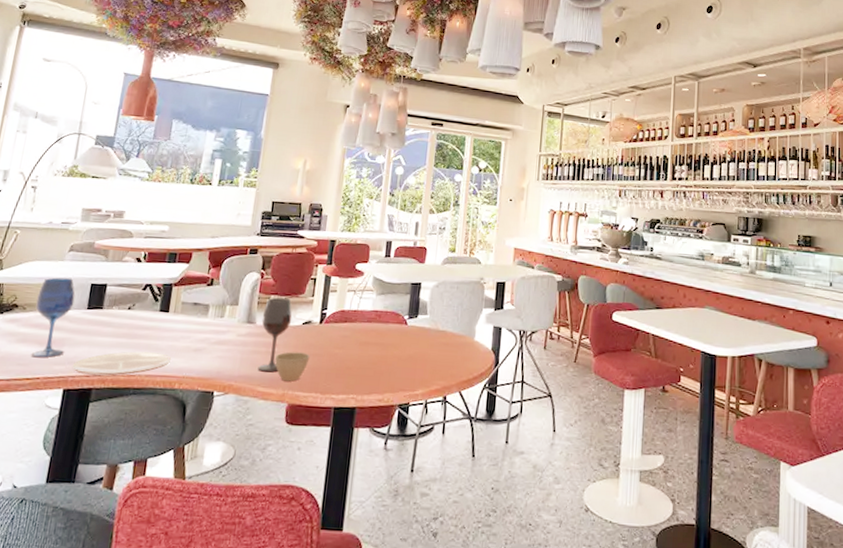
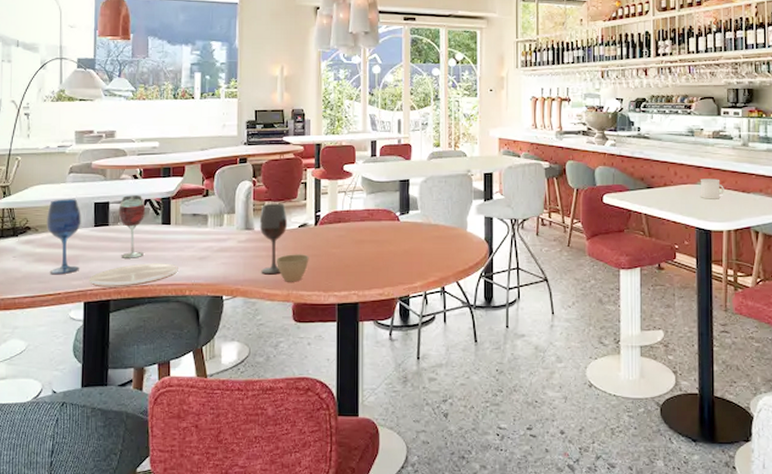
wineglass: none [111,279,145,345] -> present [118,195,146,258]
mug: none [707,303,731,325] -> present [700,179,724,199]

